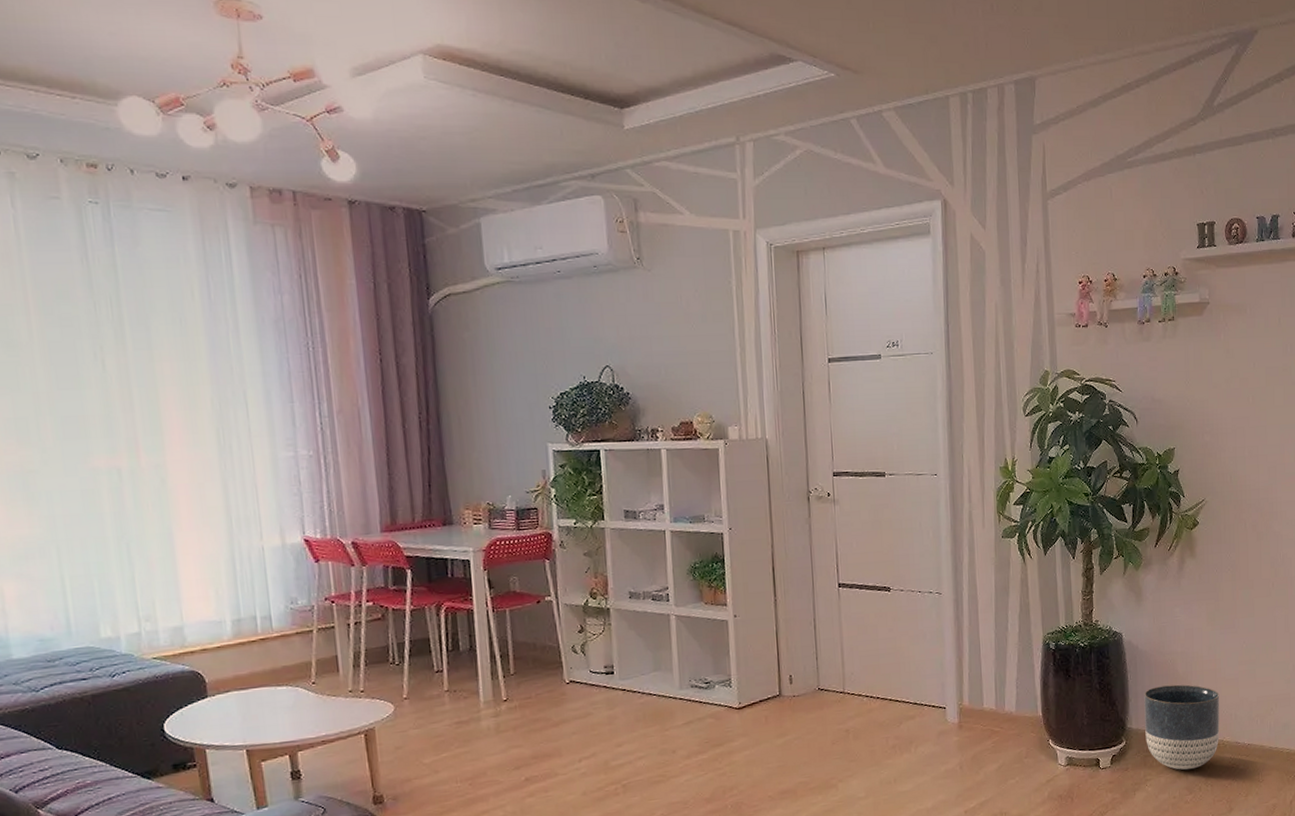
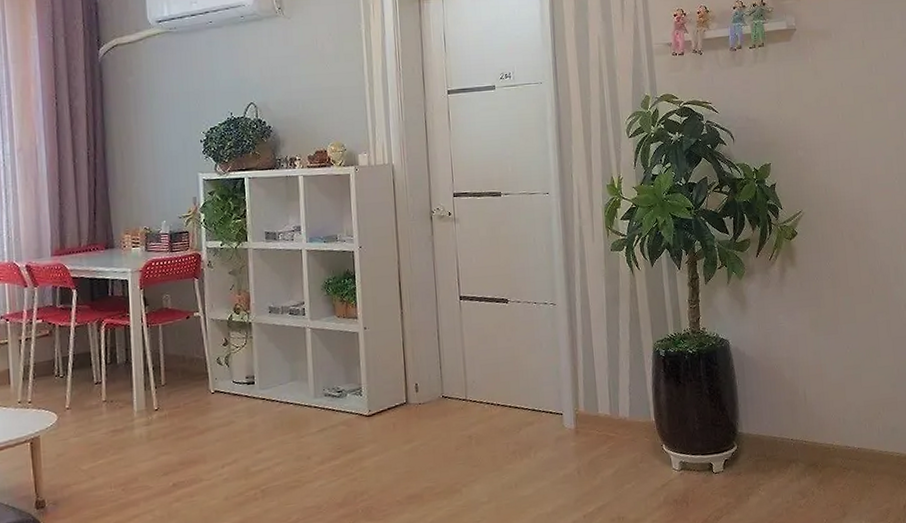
planter: present [1144,684,1220,770] -> none [753,389,829,475]

